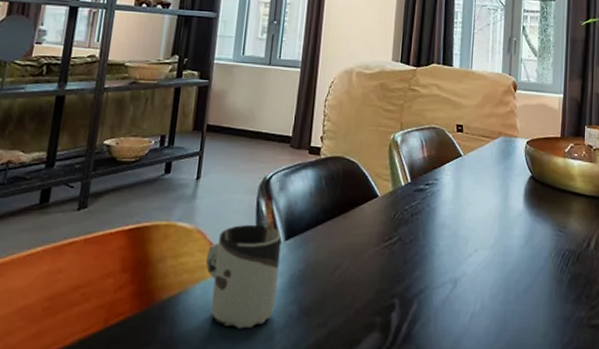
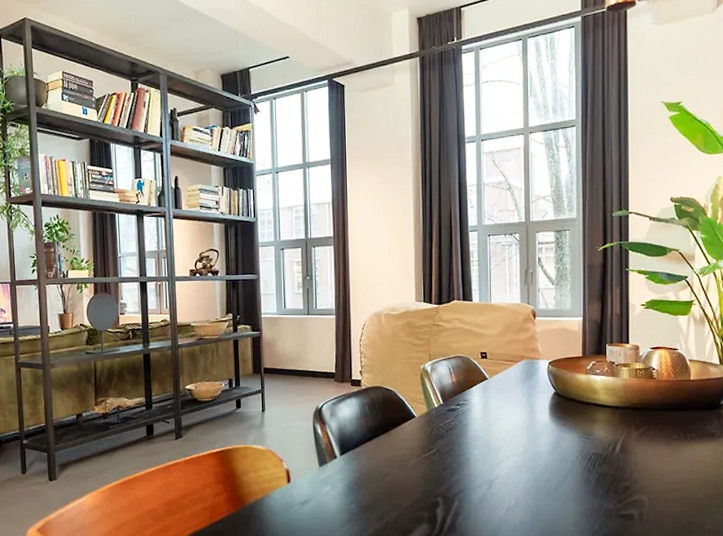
cup: present [205,224,282,329] -> none [279,444,339,523]

